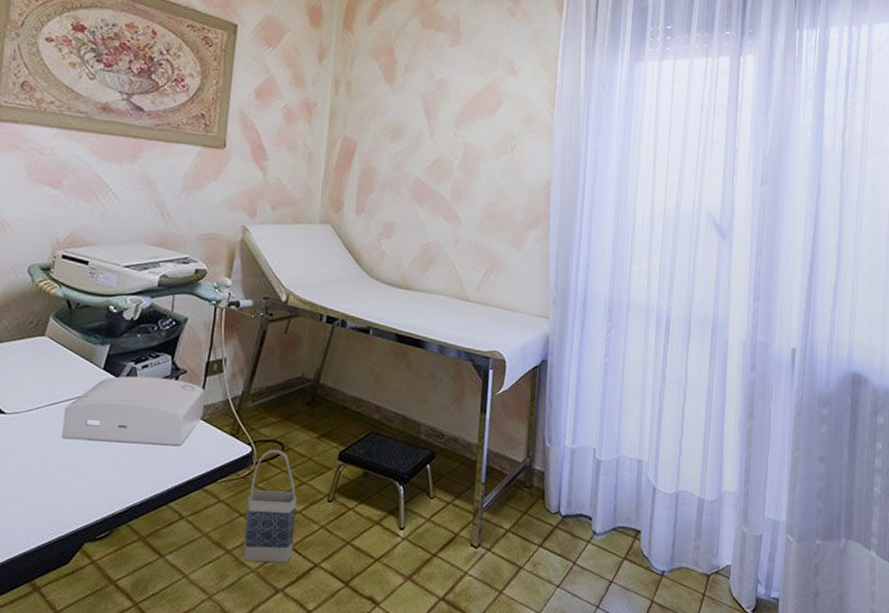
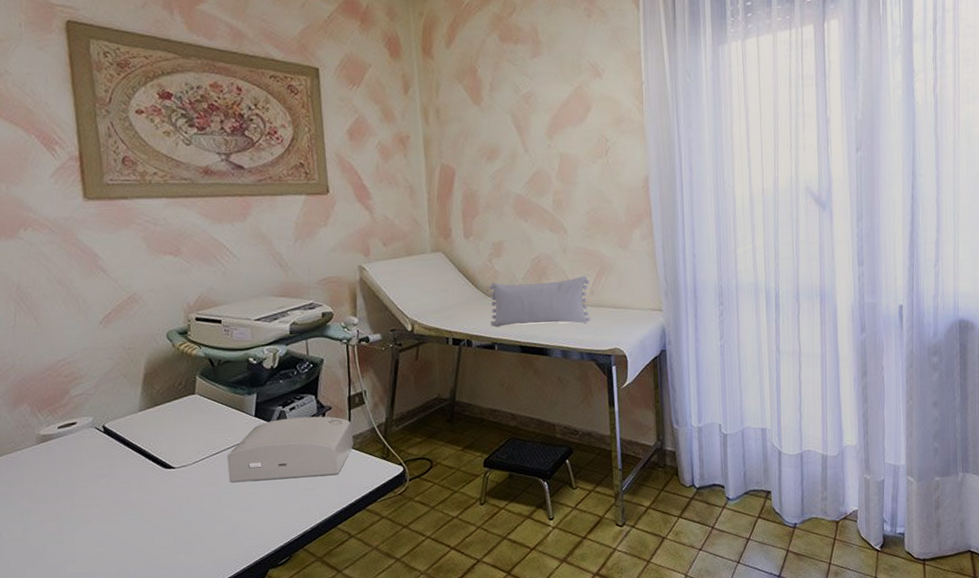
bag: present [243,449,297,563] -> none [407,465,456,565]
pillow: none [369,264,479,320] -> present [488,276,592,326]

